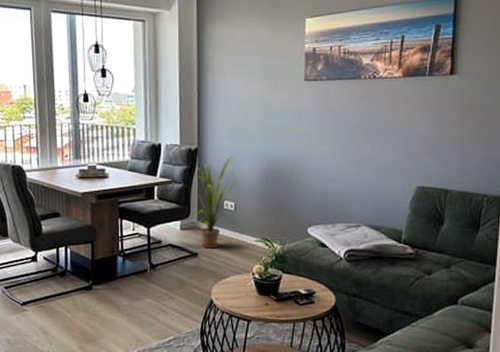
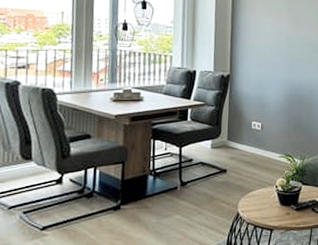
house plant: present [196,156,240,249] -> none [227,82,266,165]

